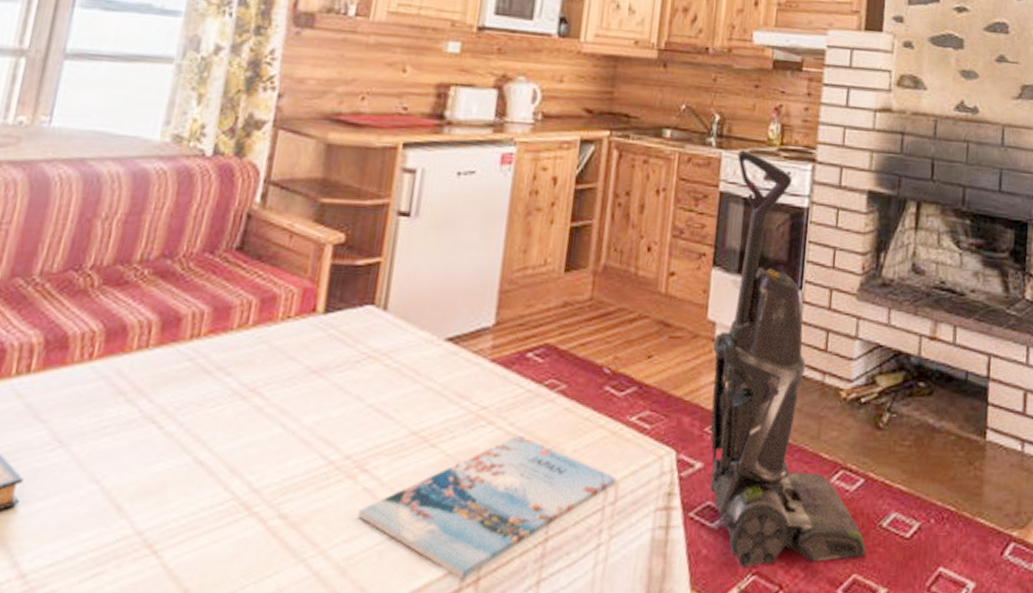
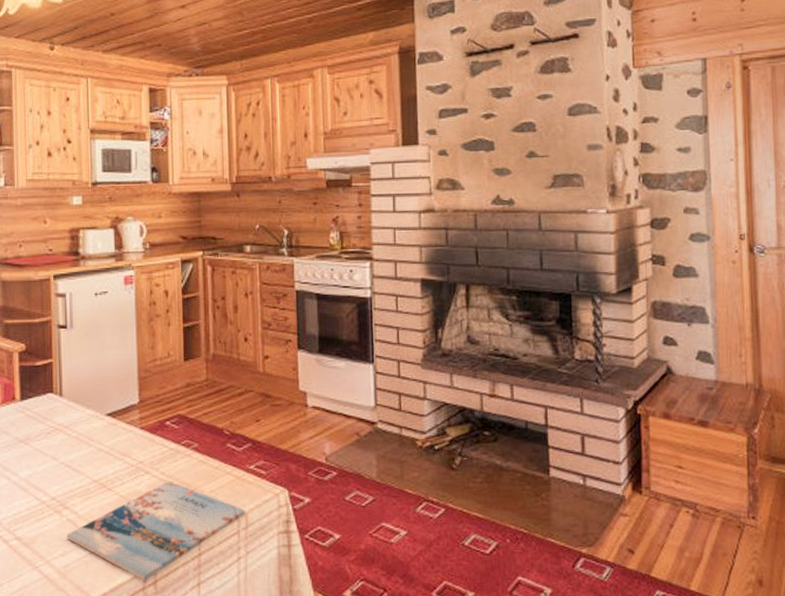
vacuum cleaner: present [710,150,867,568] -> none [307,256,453,576]

